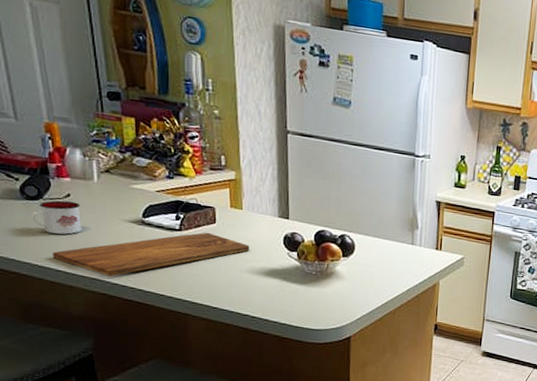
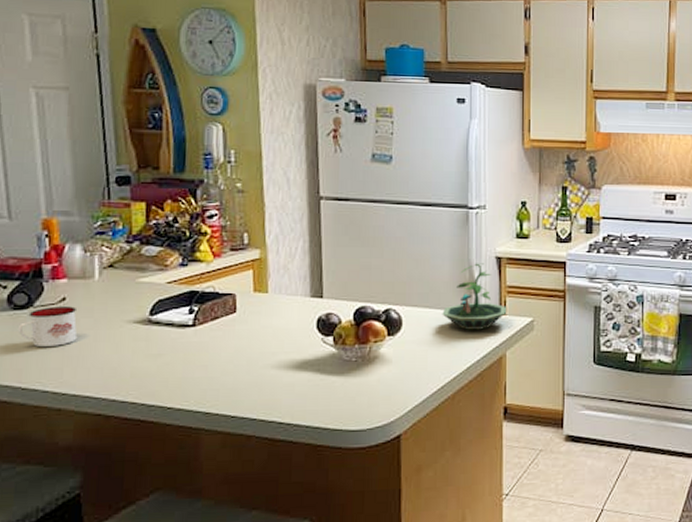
cutting board: present [53,232,250,276] -> none [39,324,277,391]
terrarium: none [388,204,443,261] -> present [442,263,507,330]

